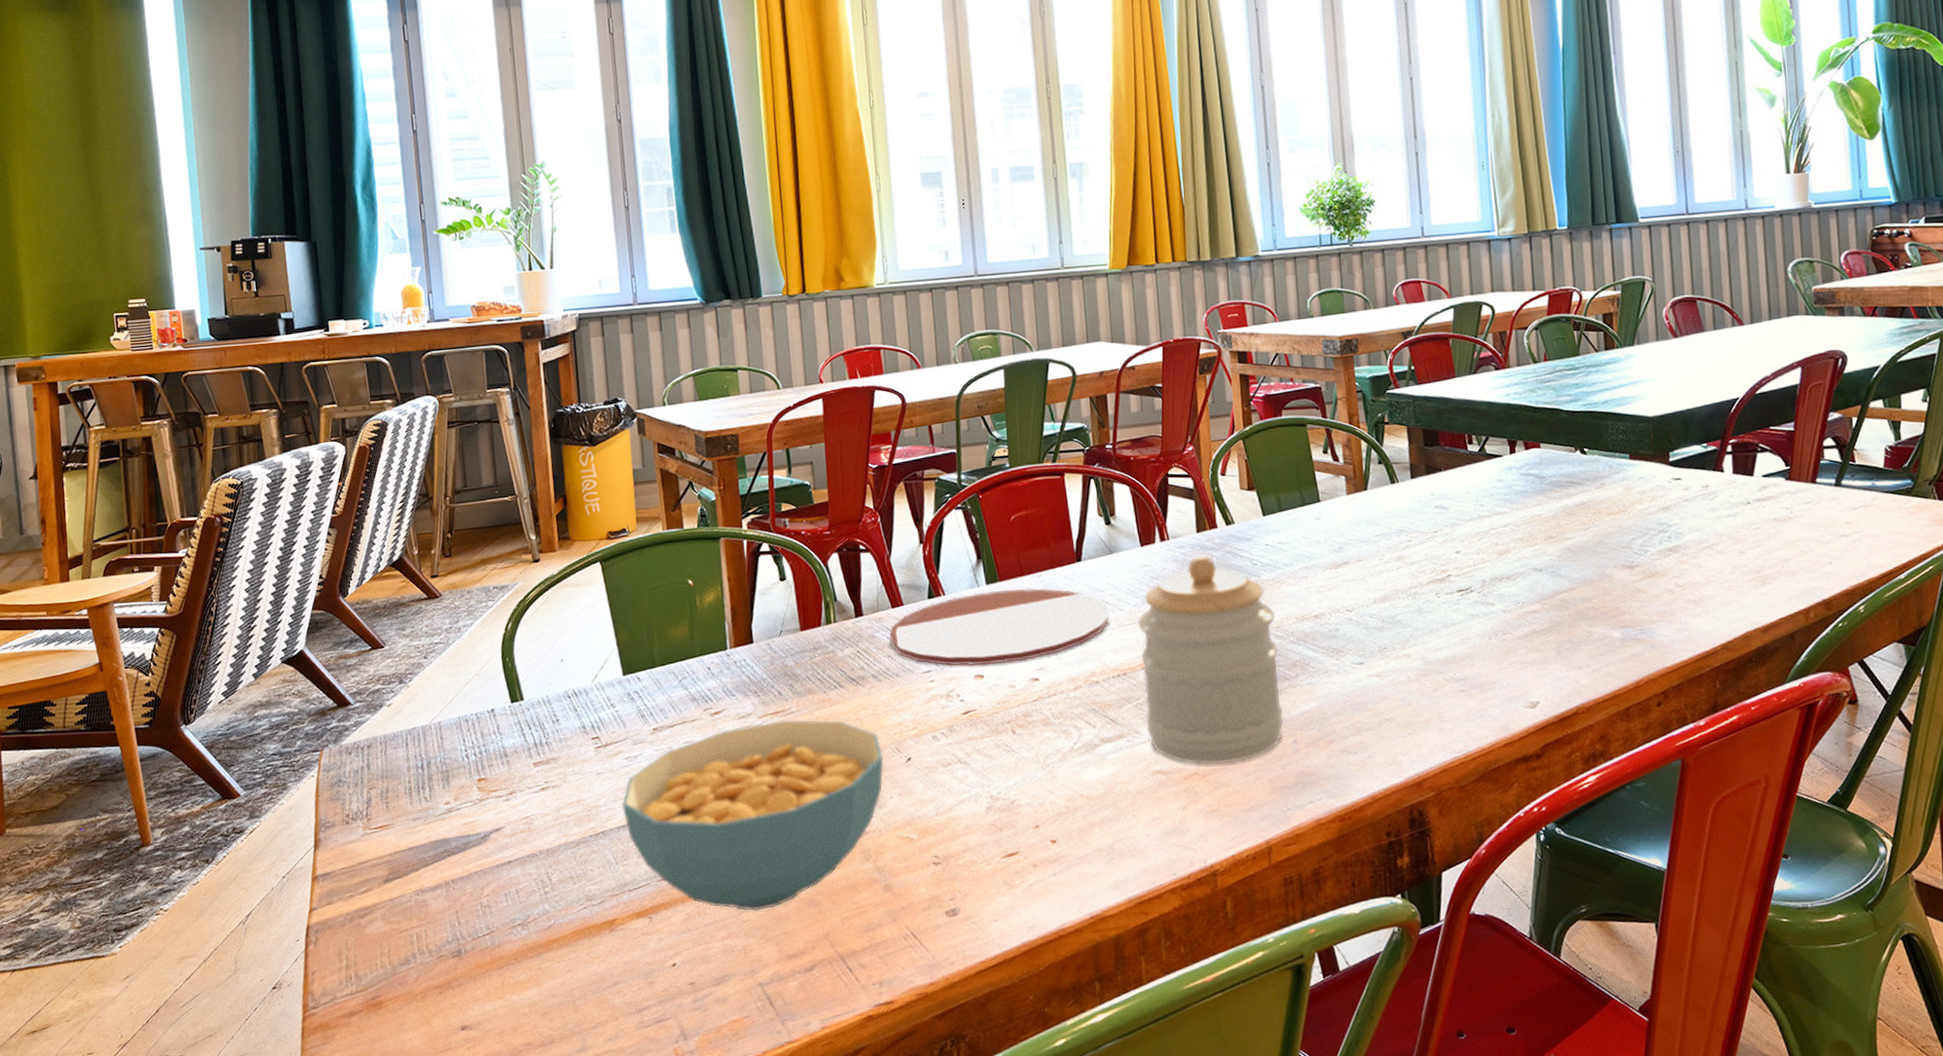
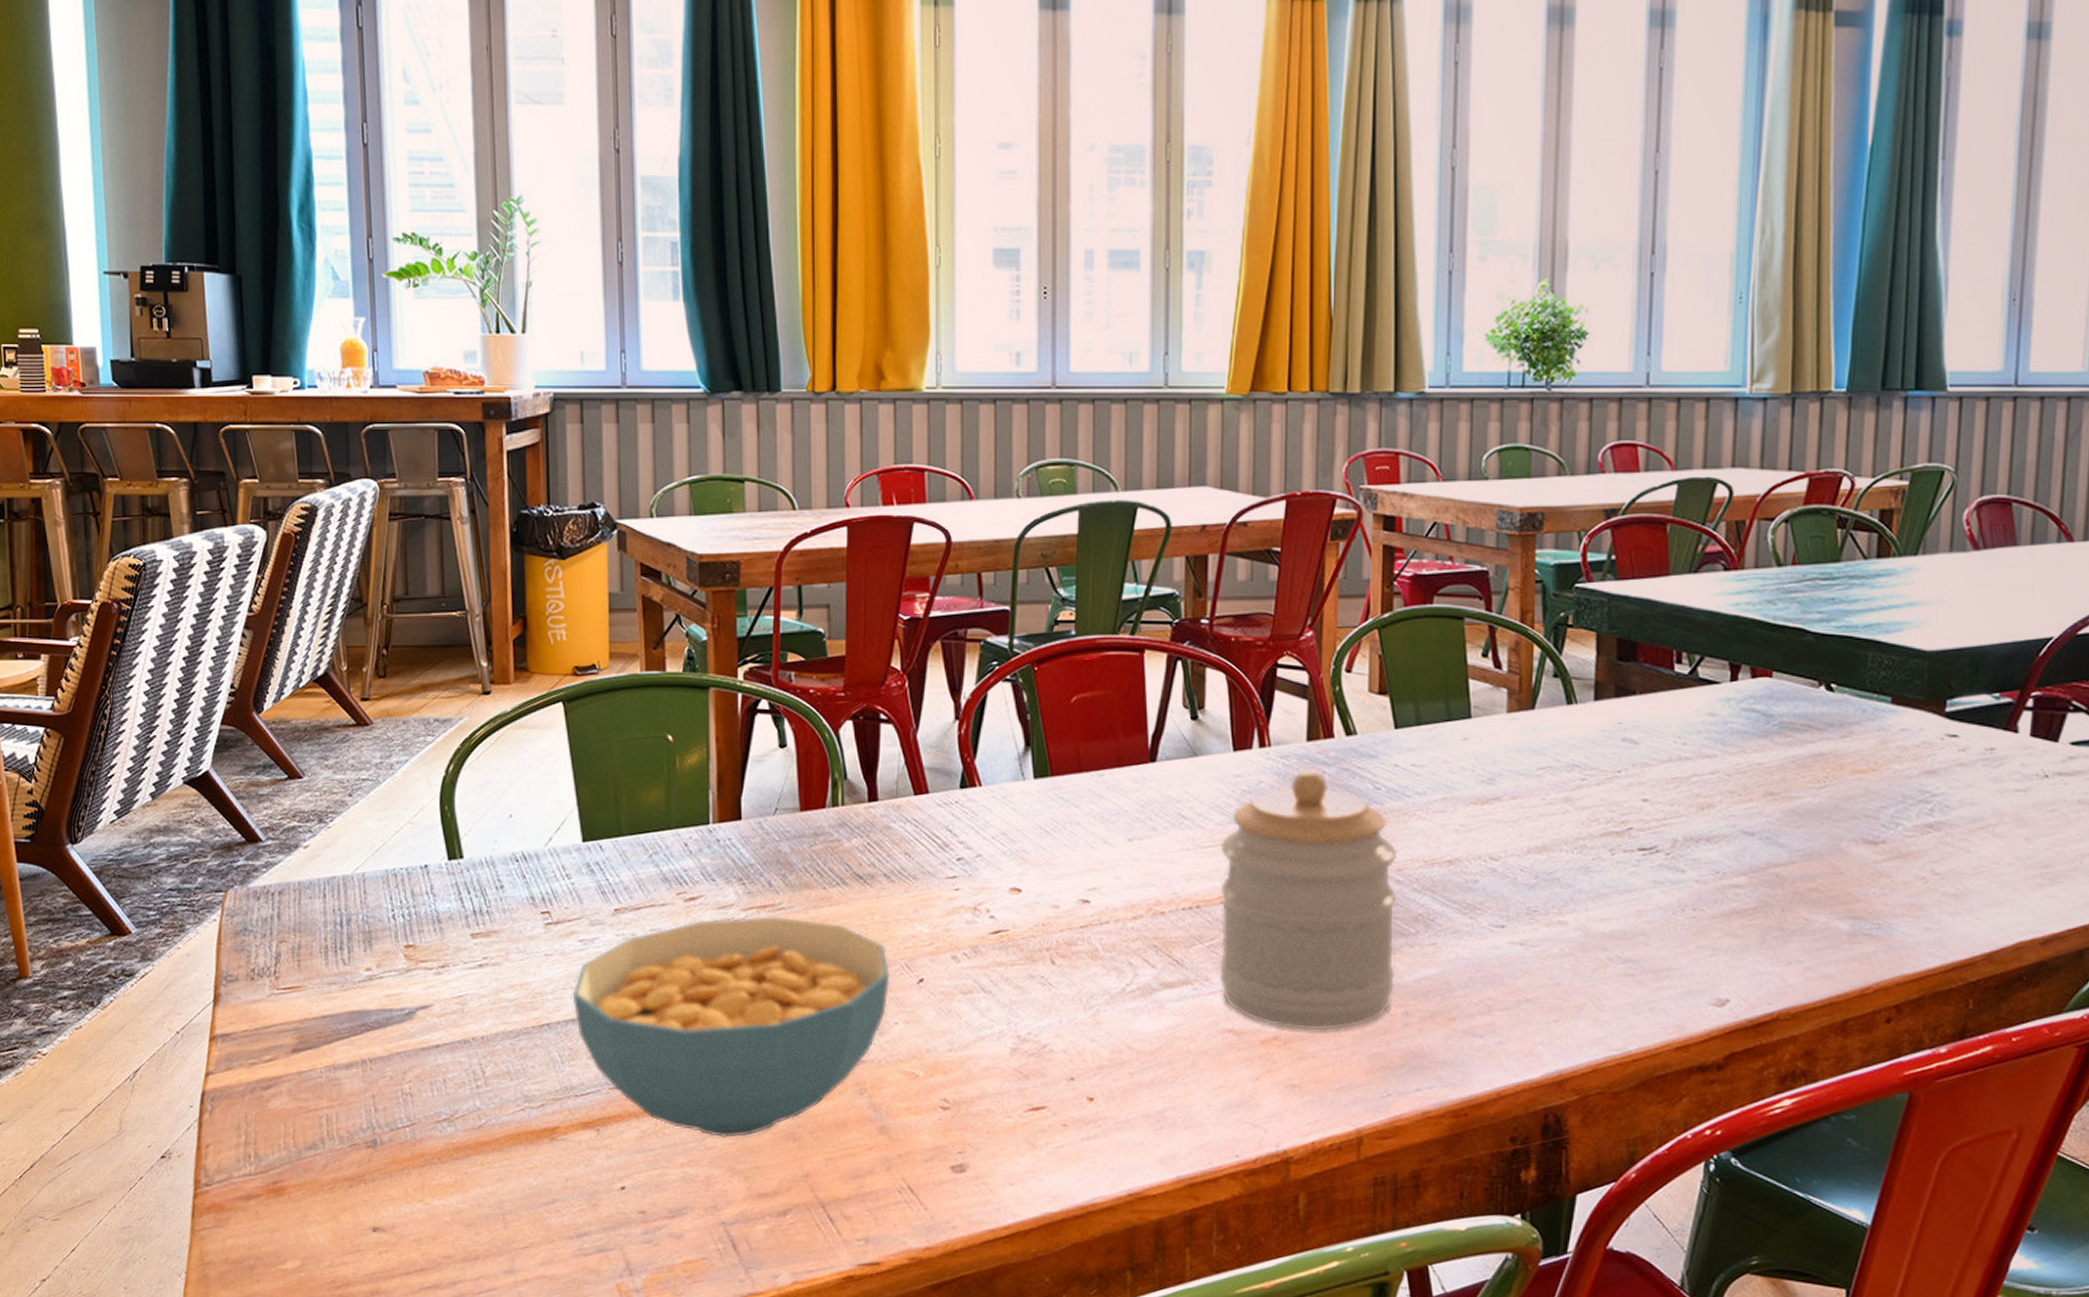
plate: present [888,588,1109,667] -> none [908,786,1186,878]

